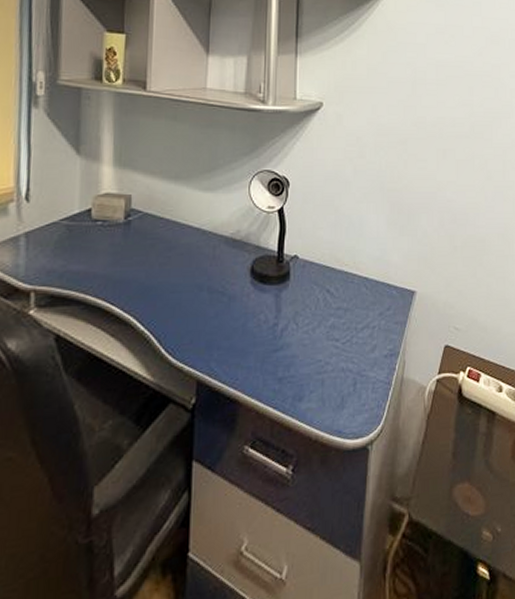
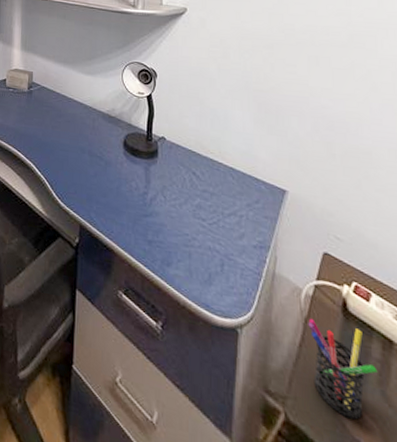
pen holder: none [430,410,483,496] -> present [308,318,378,420]

